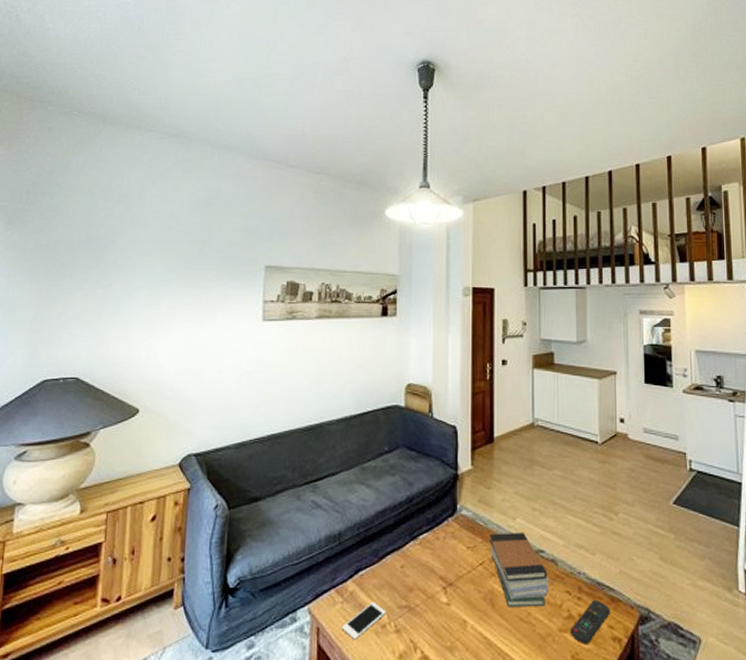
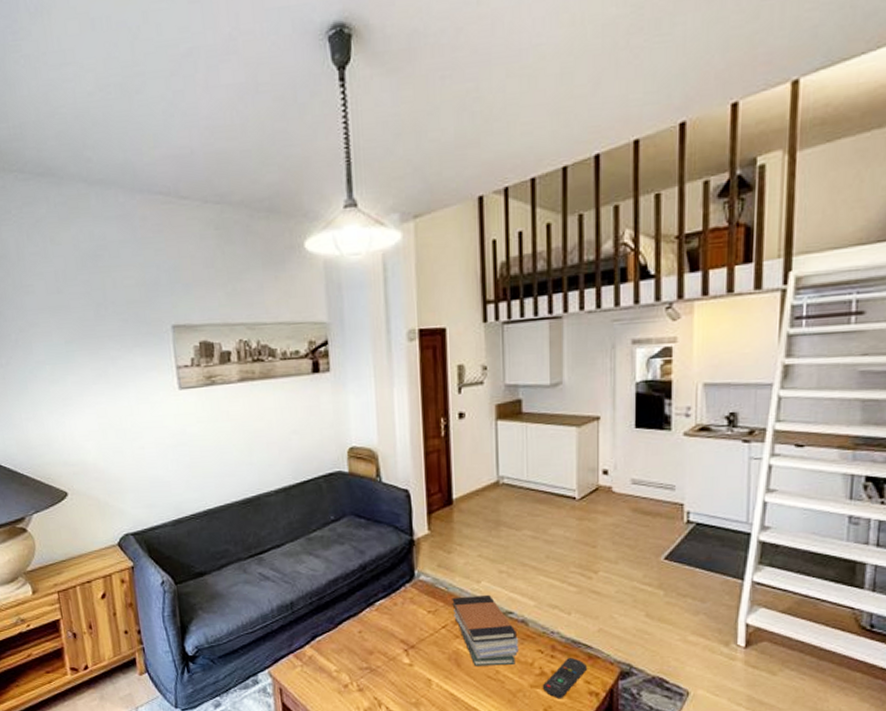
cell phone: present [341,602,387,640] -> none [303,665,348,698]

